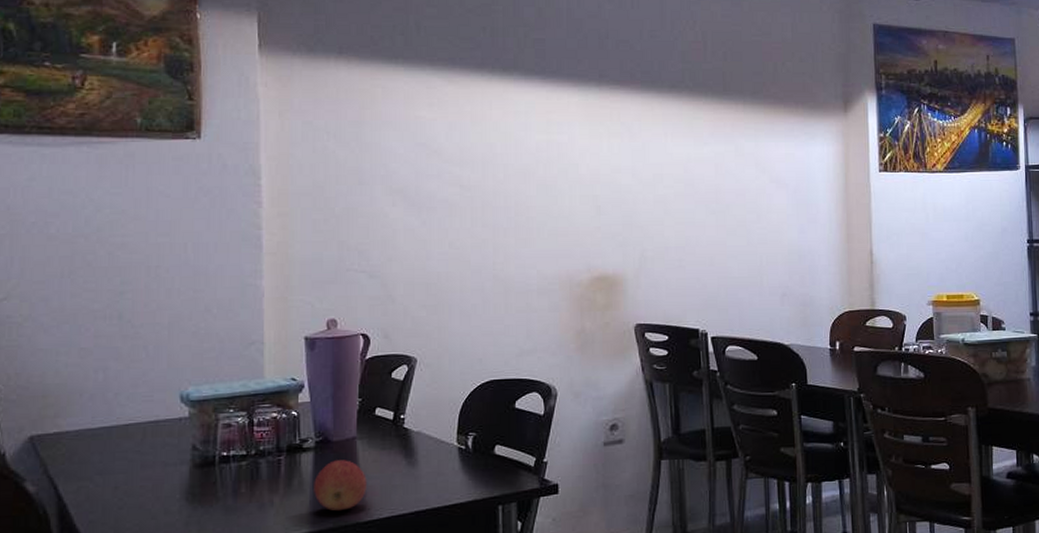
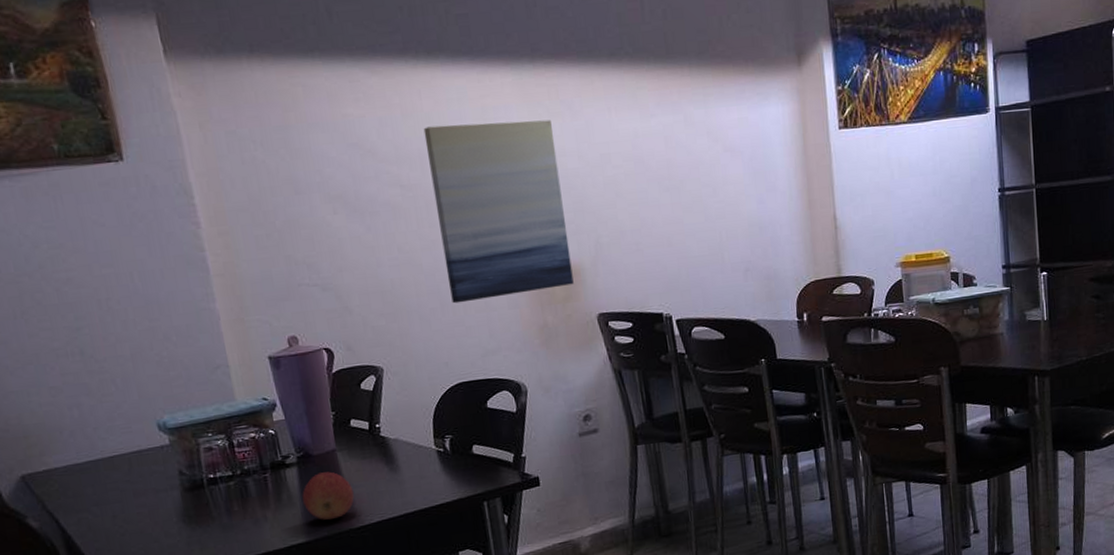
wall art: none [489,134,615,302] -> present [423,119,574,304]

